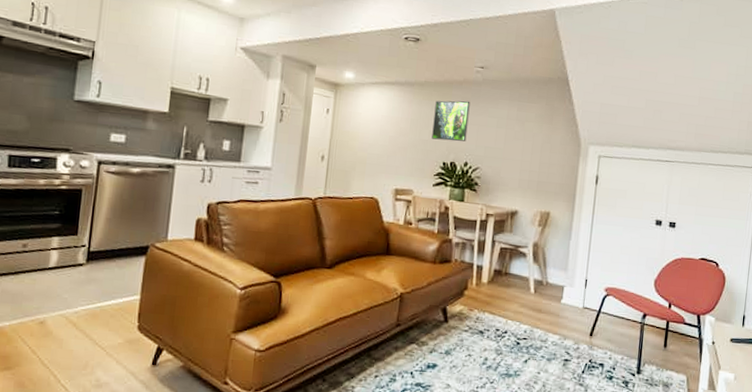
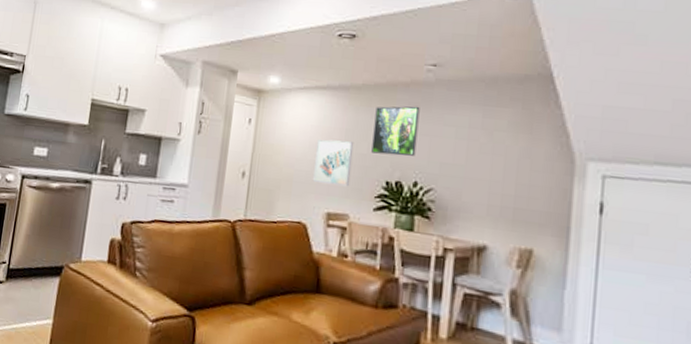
wall art: none [383,128,418,167] -> present [312,139,354,187]

